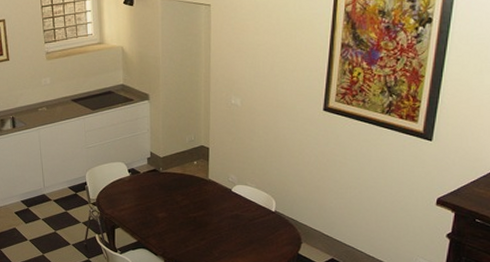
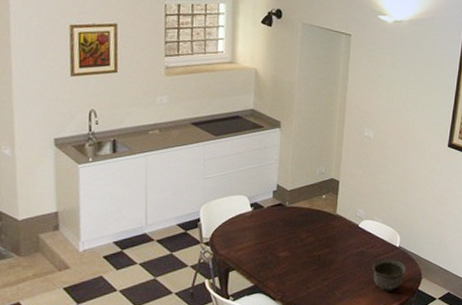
bowl: none [248,222,285,253] -> present [372,258,407,291]

